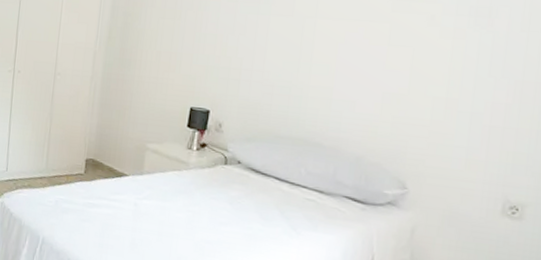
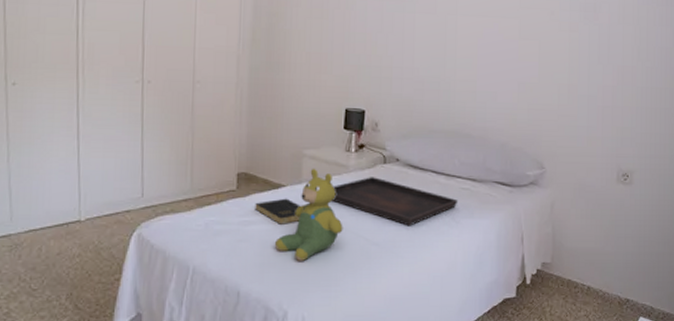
book: none [99,186,140,212] -> present [255,198,301,224]
teddy bear: none [113,161,179,248] -> present [274,168,343,261]
serving tray: none [170,176,302,230] -> present [332,177,458,226]

